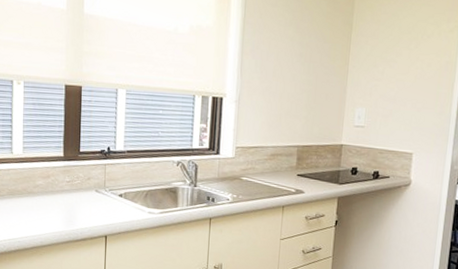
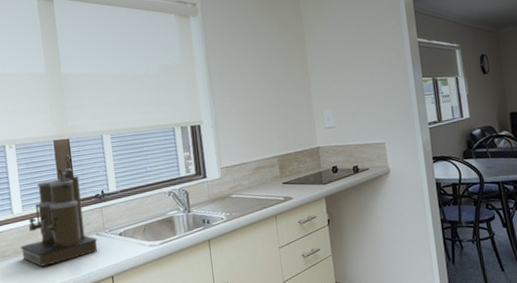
coffee maker: none [16,103,97,213] -> present [20,155,98,266]

